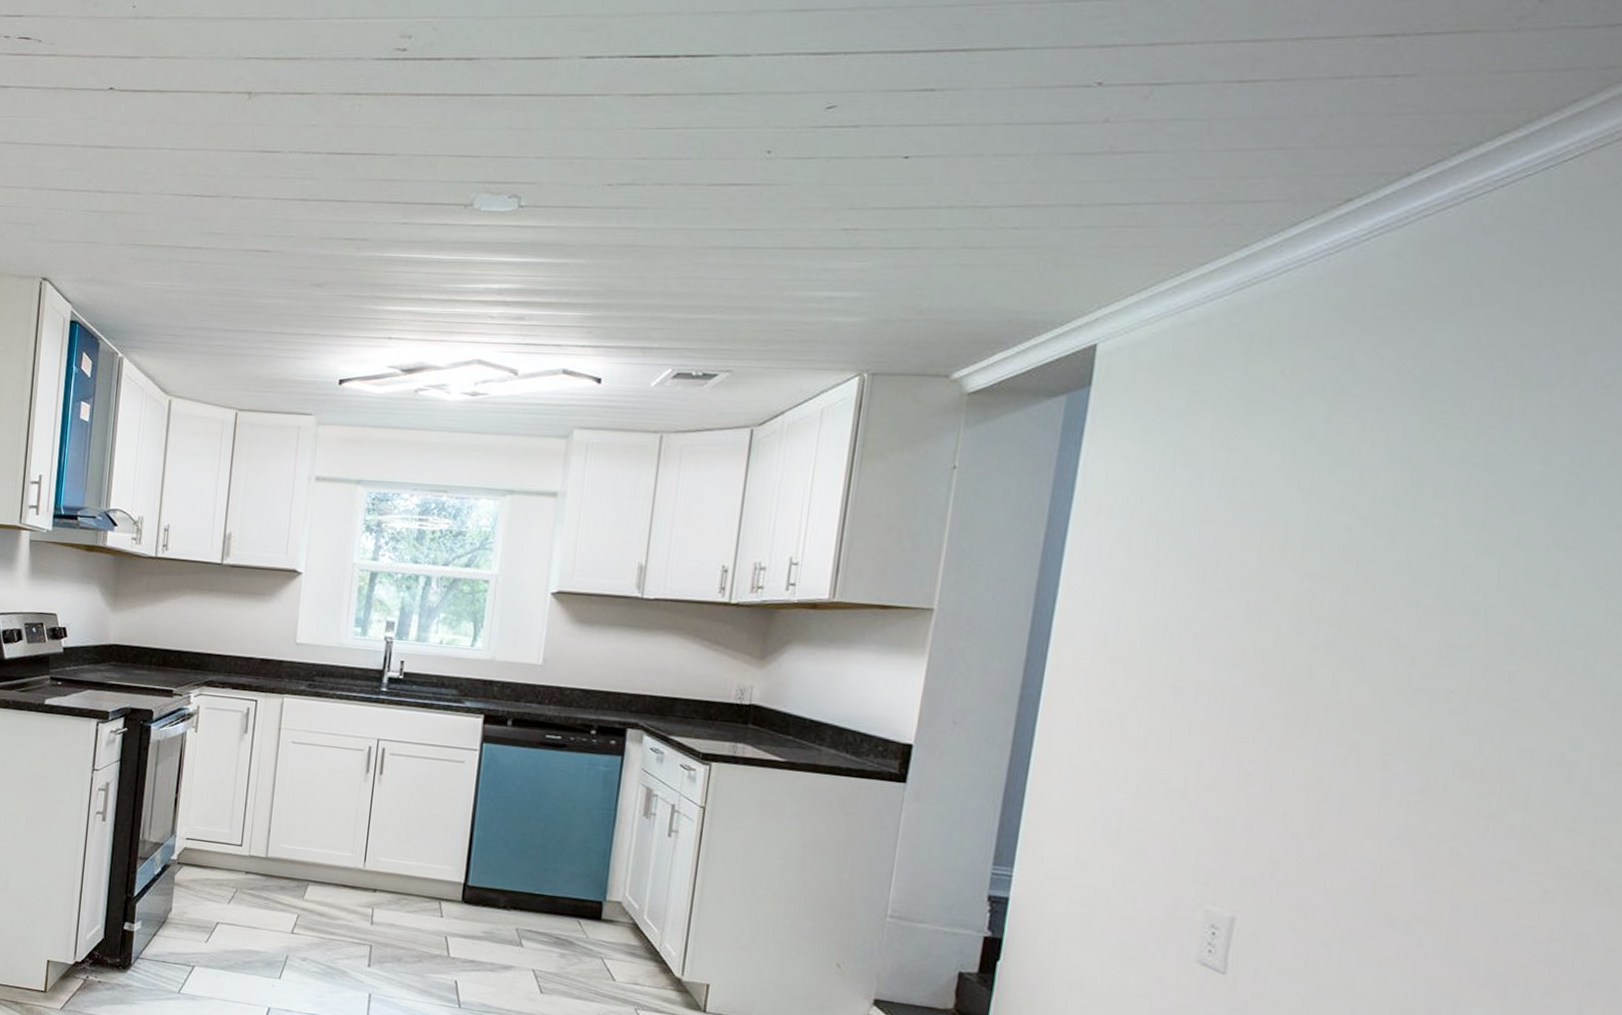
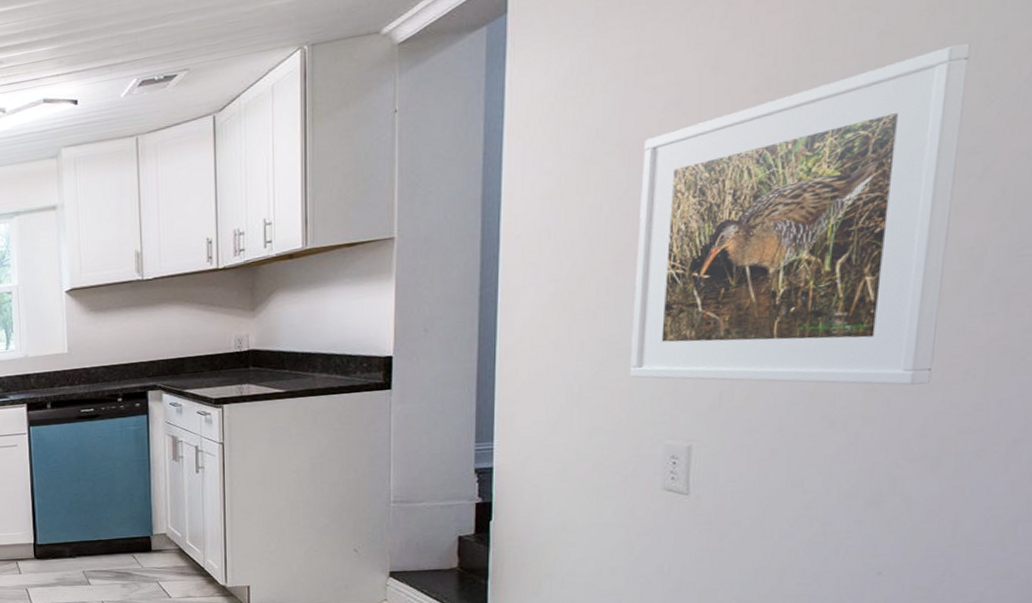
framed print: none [1176,524,1582,897] -> present [630,43,971,386]

